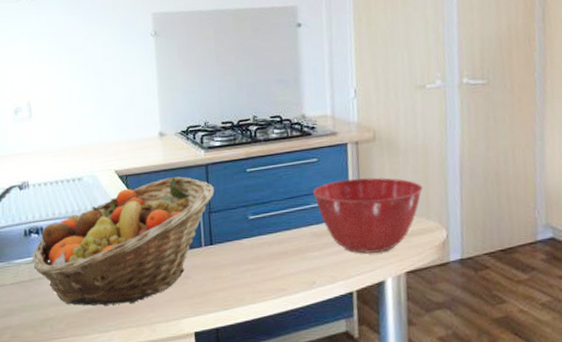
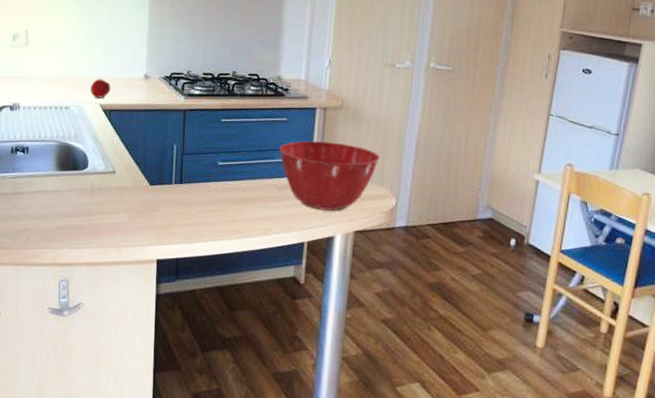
fruit basket: present [32,176,214,306] -> none [15,116,189,227]
peach: none [102,143,125,164] -> present [90,79,111,98]

